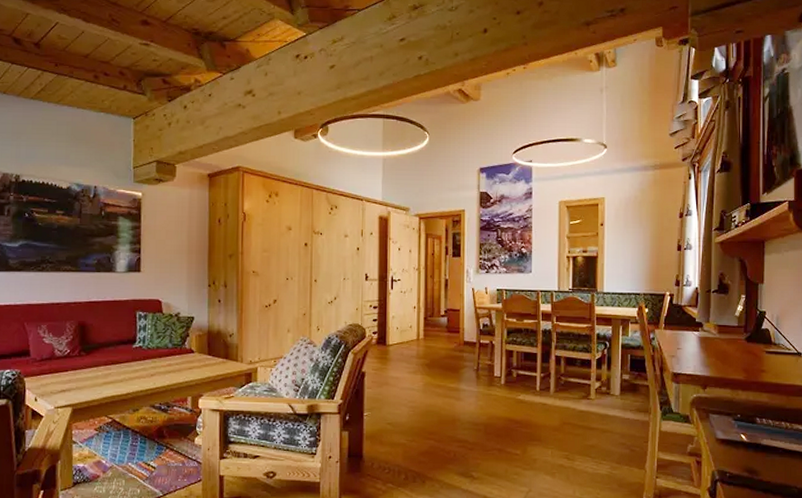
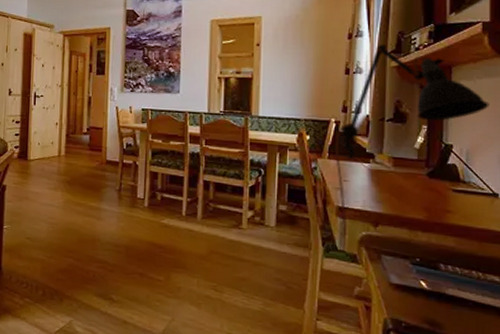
desk lamp: none [669,222,794,400] -> present [334,44,490,237]

